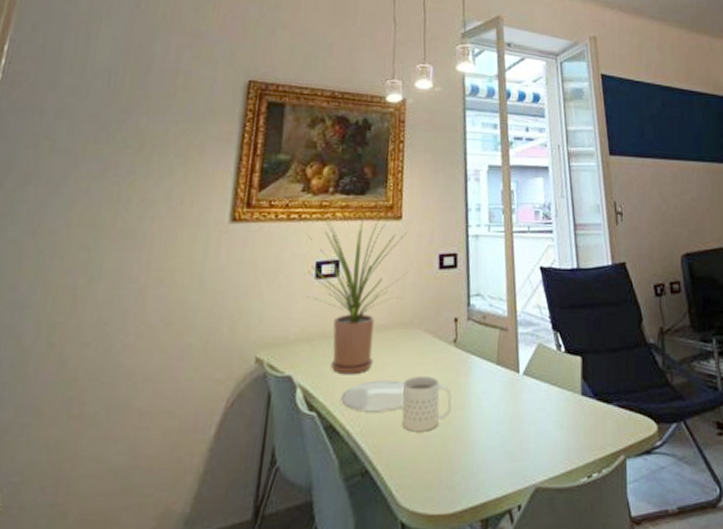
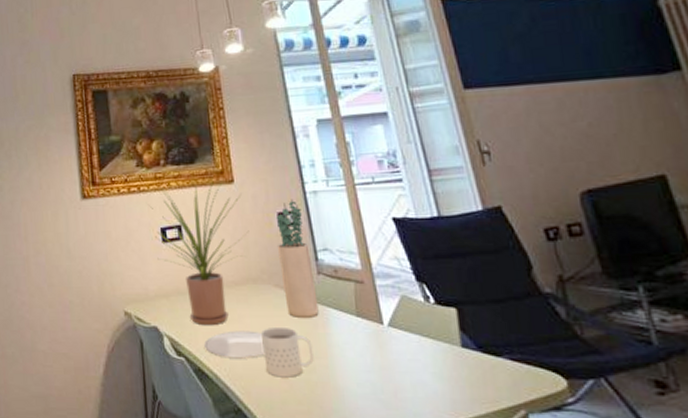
vase: none [433,241,464,367] -> present [275,199,319,319]

